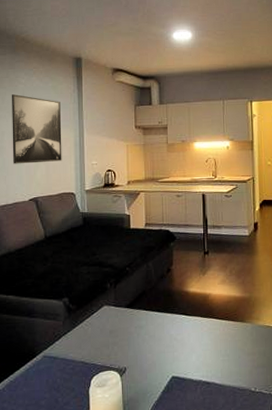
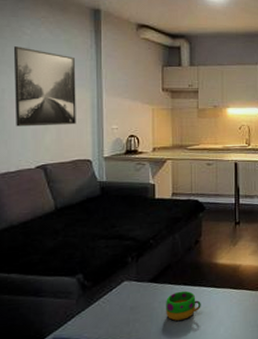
mug: none [141,317,174,347] -> present [166,291,201,322]

